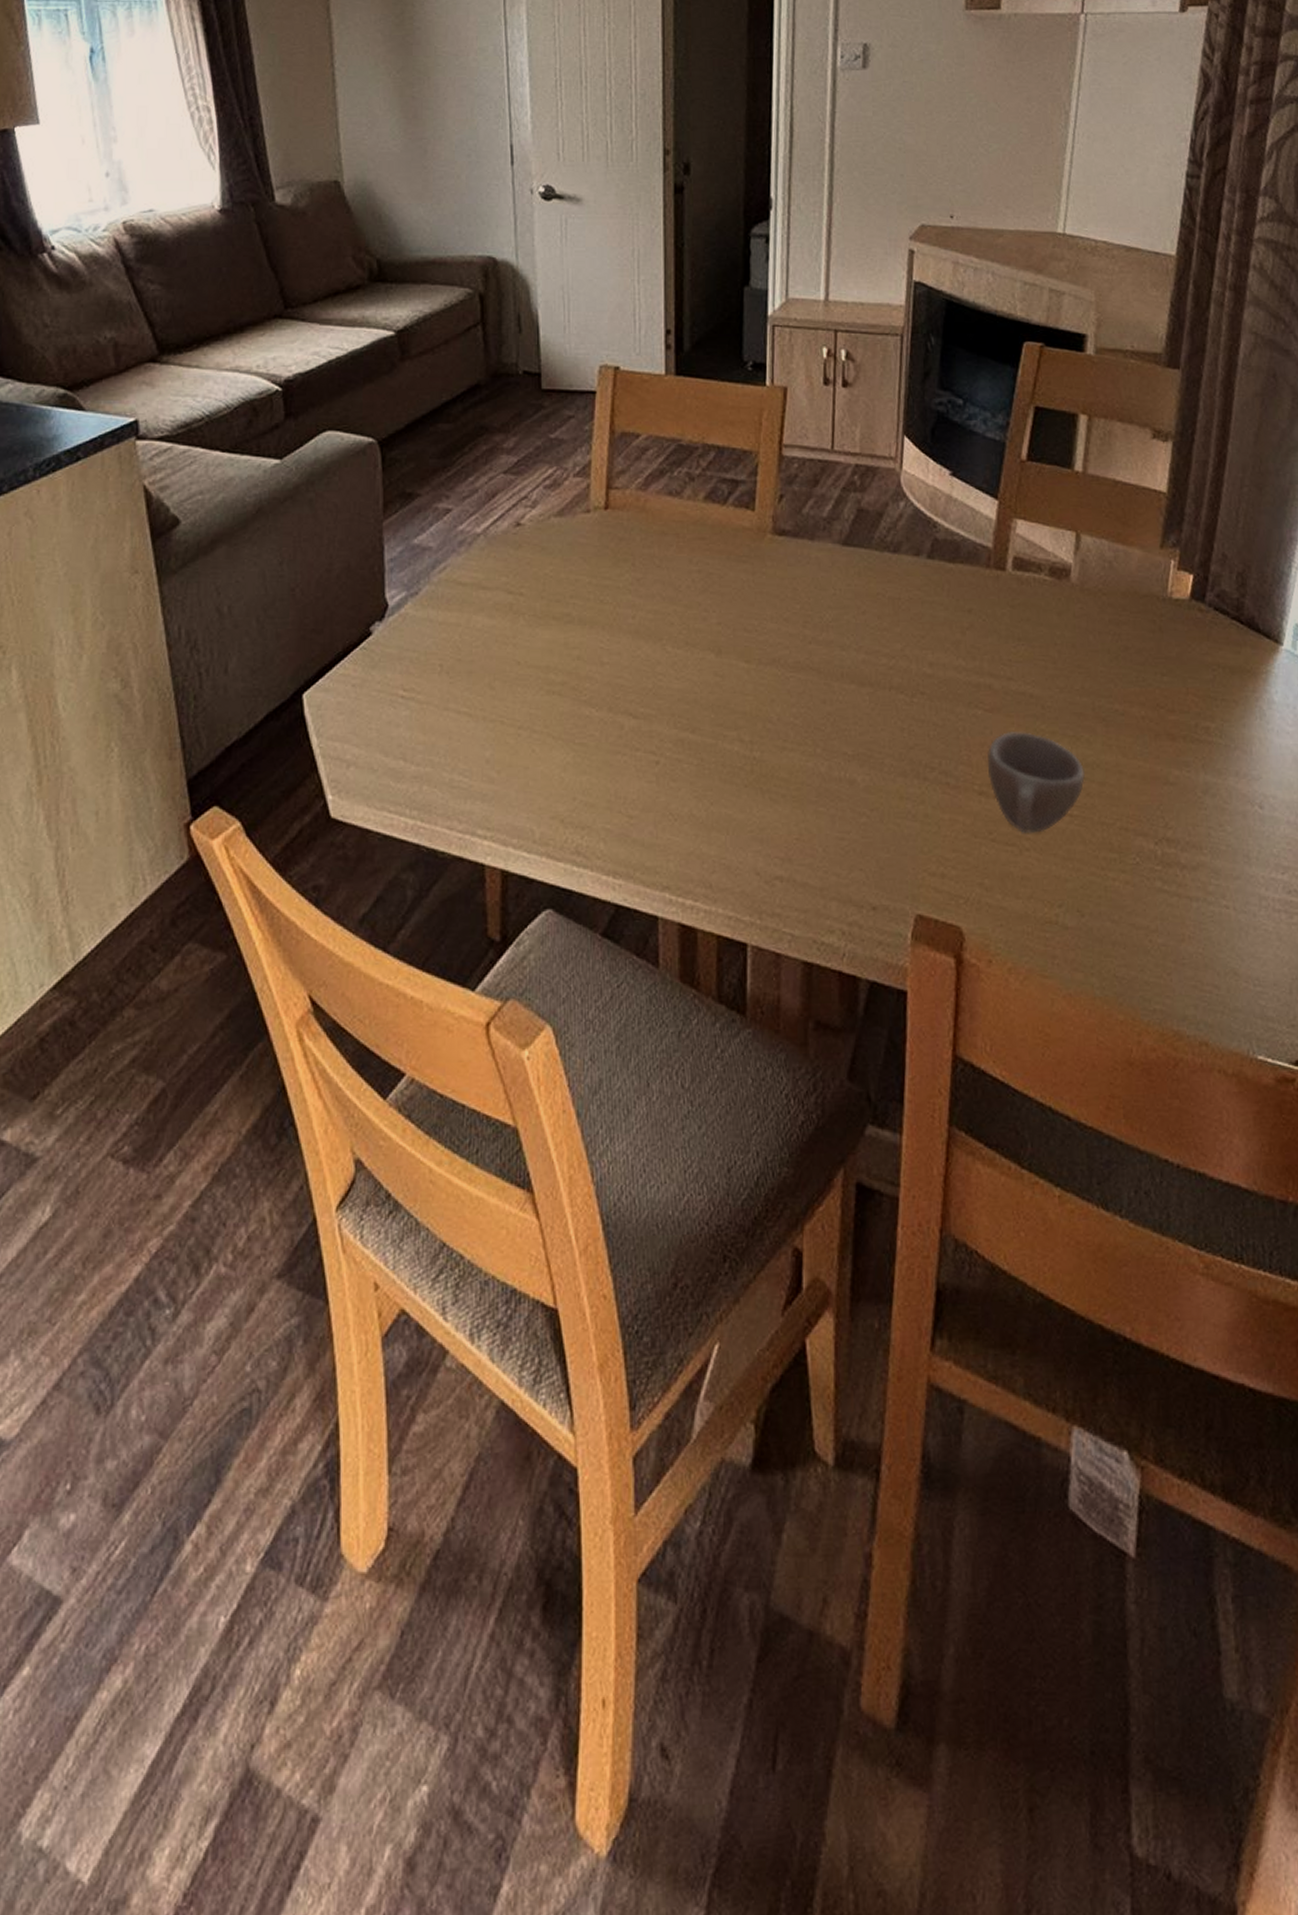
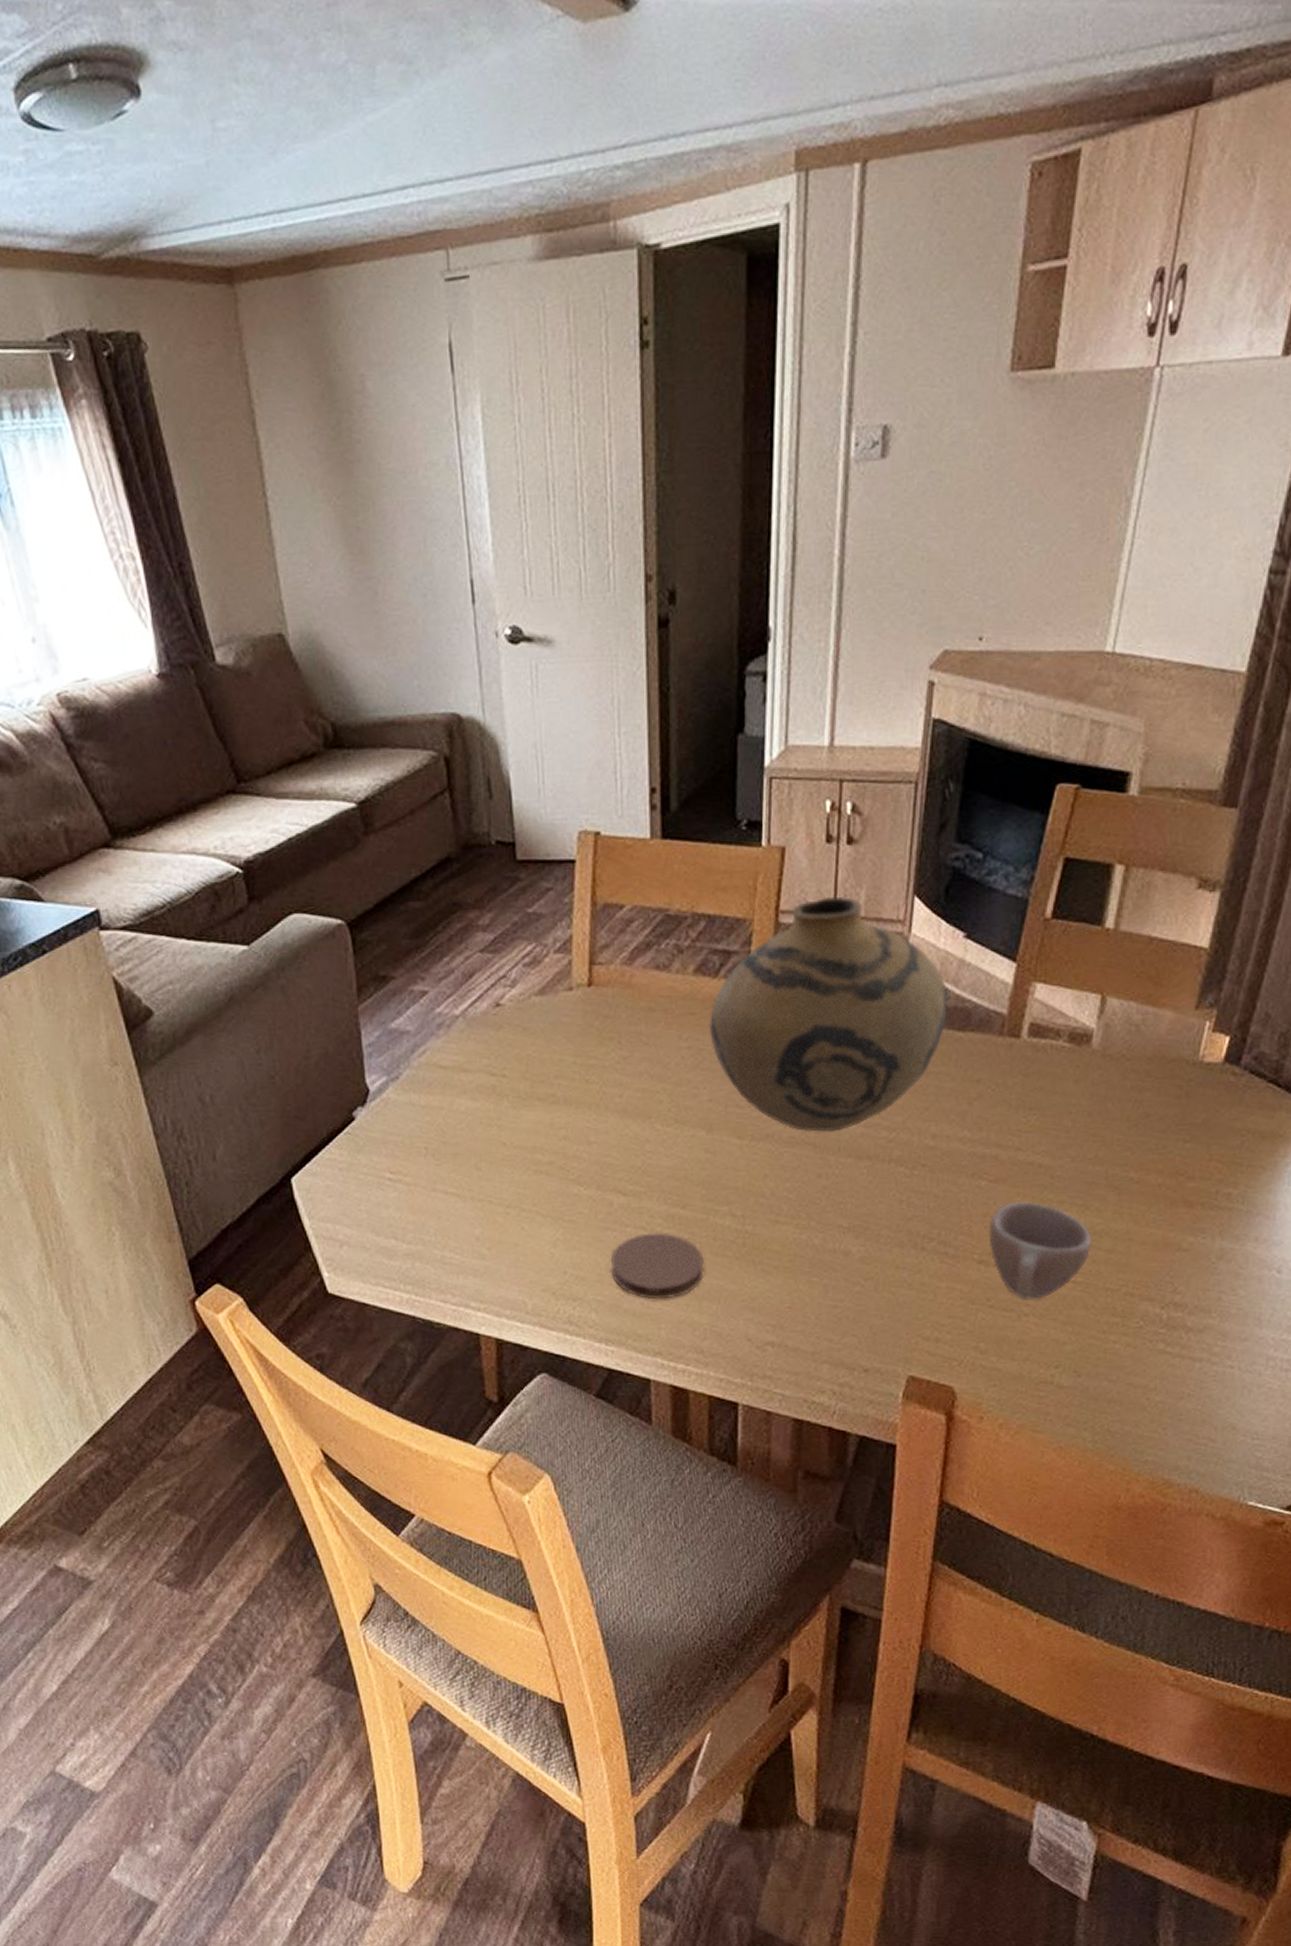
coaster: none [620,757,713,829] -> present [610,1232,704,1300]
vase: none [718,433,939,658] -> present [708,896,949,1132]

